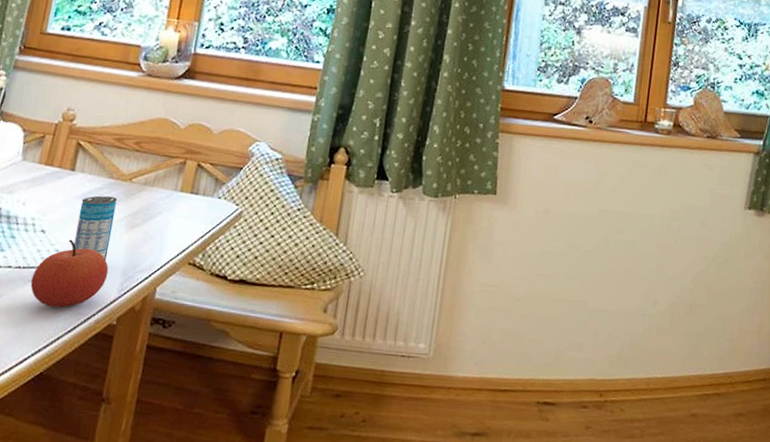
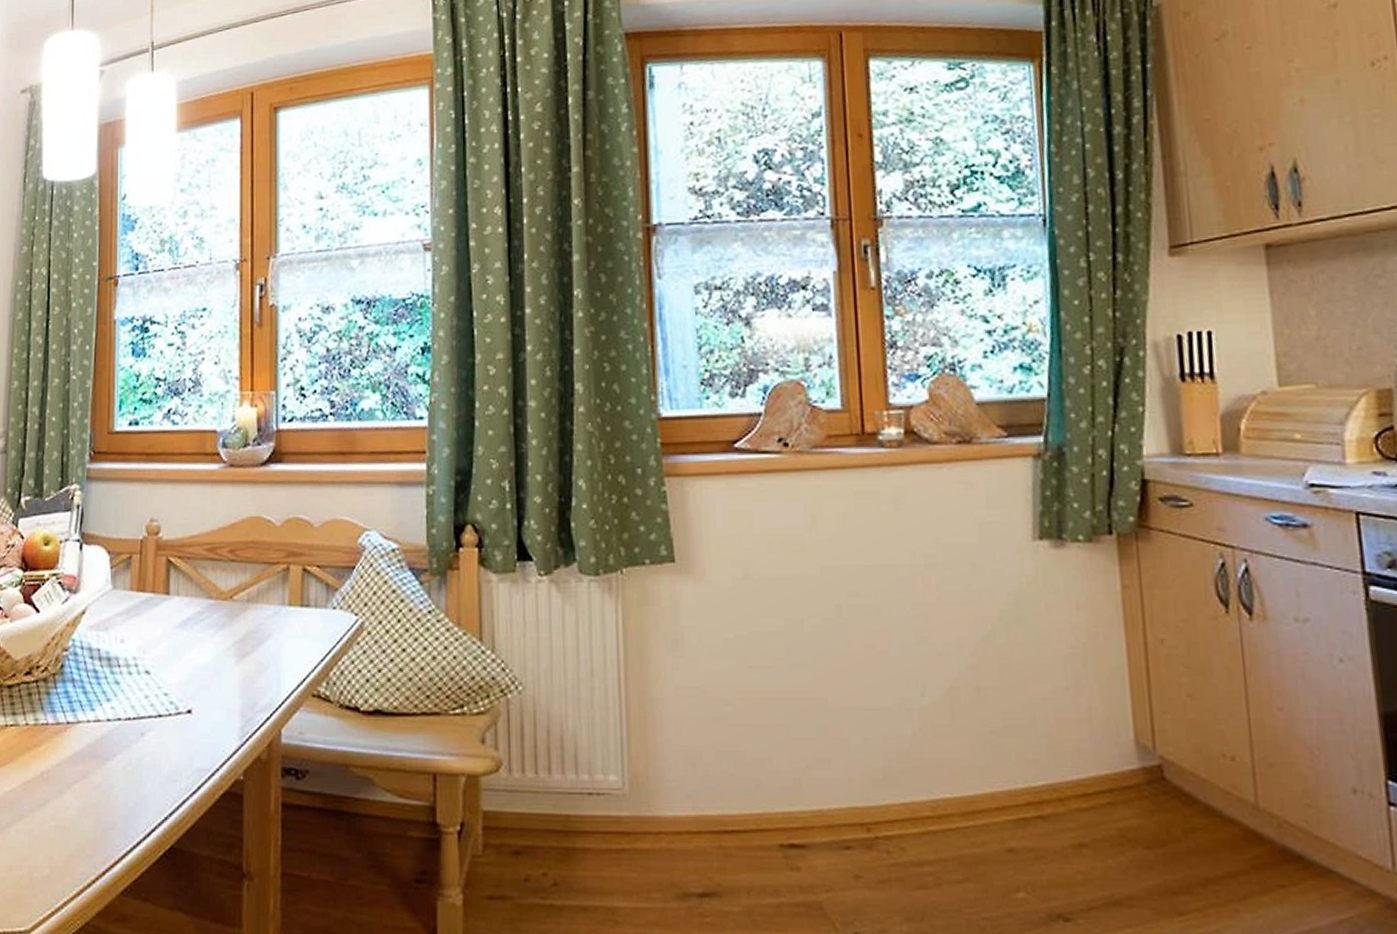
apple: present [30,239,109,308] -> none [144,679,225,764]
beverage can: present [73,195,118,261] -> none [182,621,221,701]

